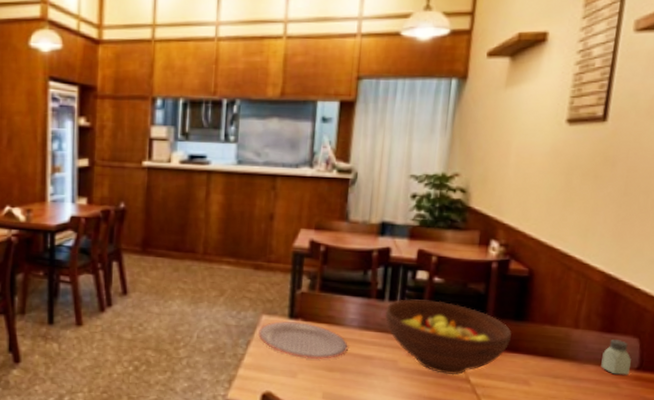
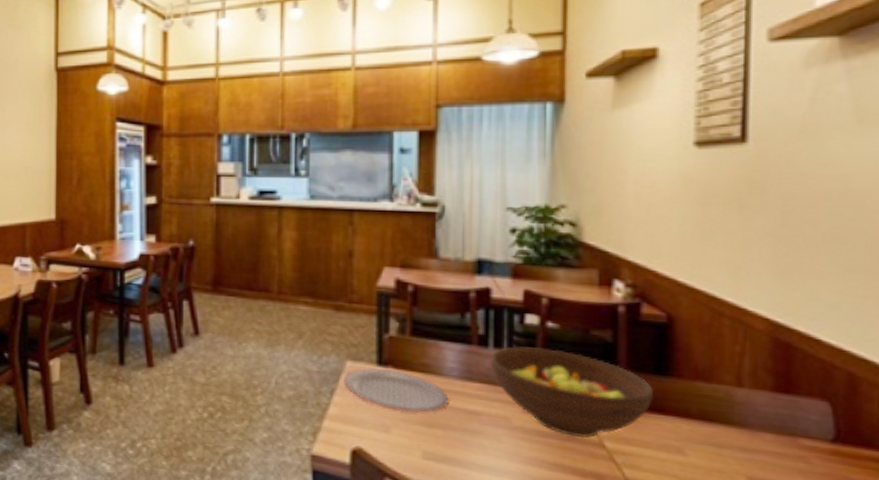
saltshaker: present [601,340,631,375] -> none [780,402,822,448]

